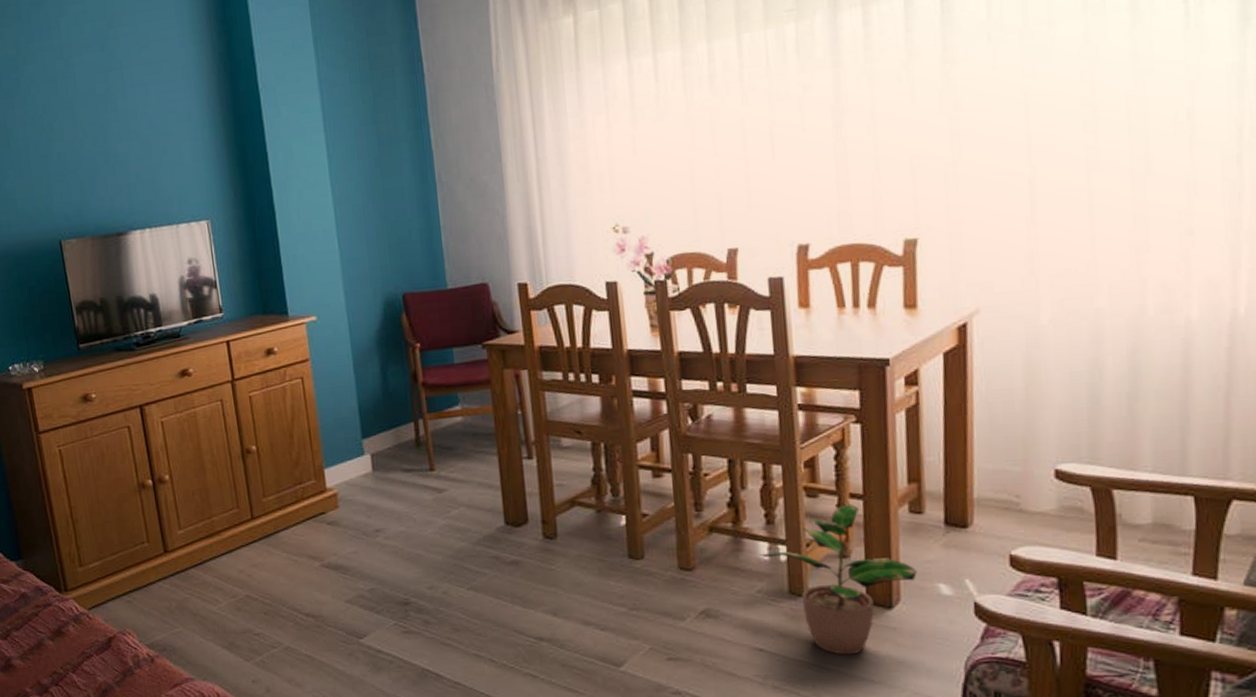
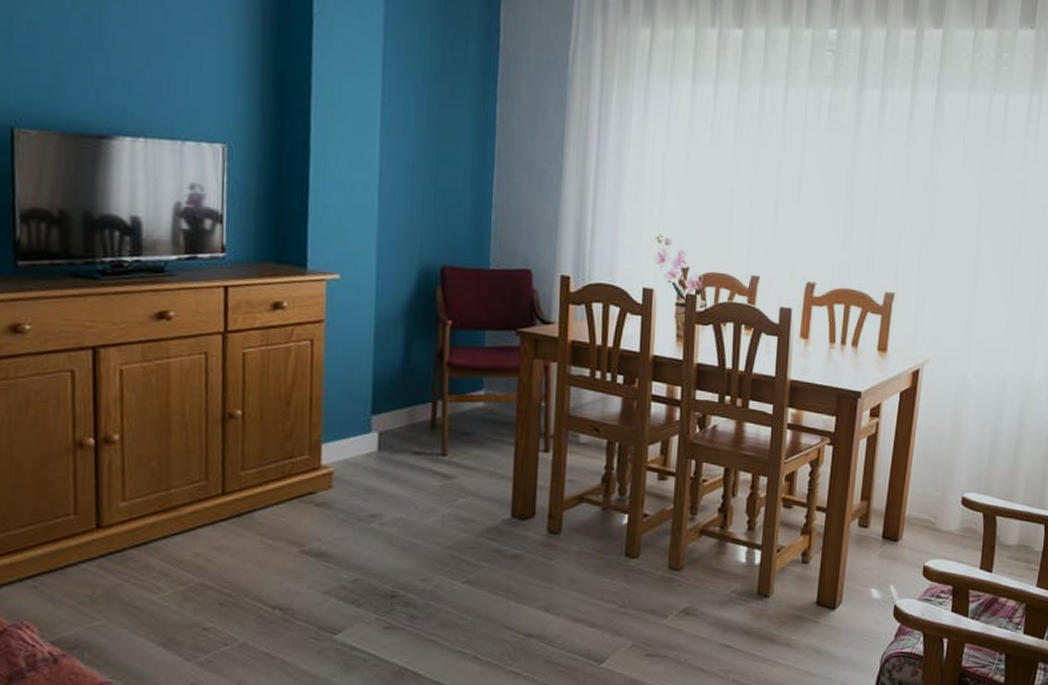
potted plant: present [759,504,917,655] -> none [738,516,857,651]

